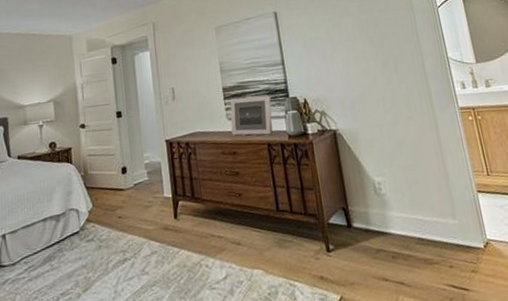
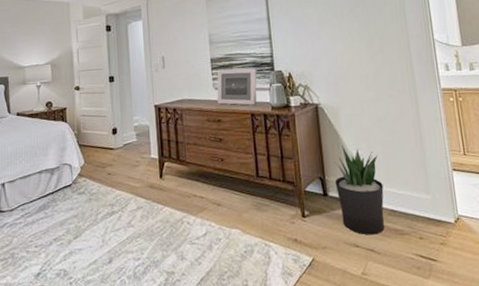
planter: none [356,172,413,267] -> present [334,145,385,235]

